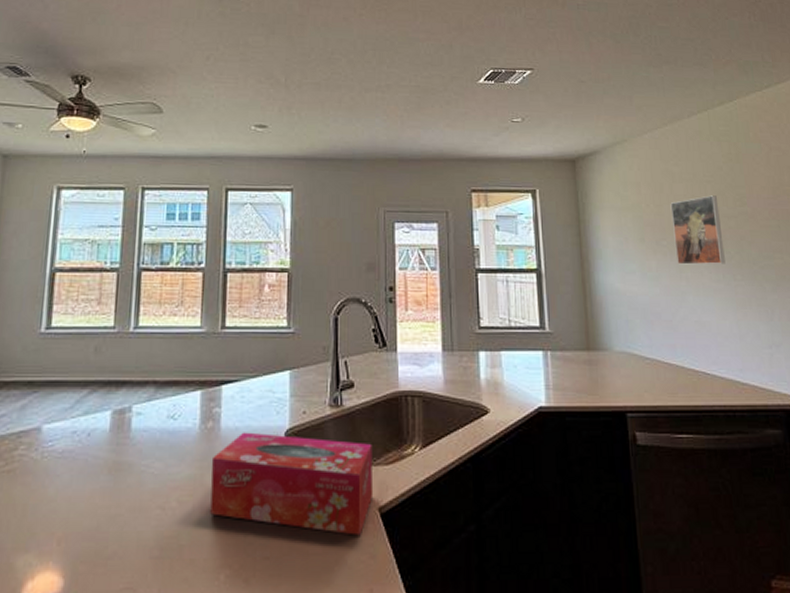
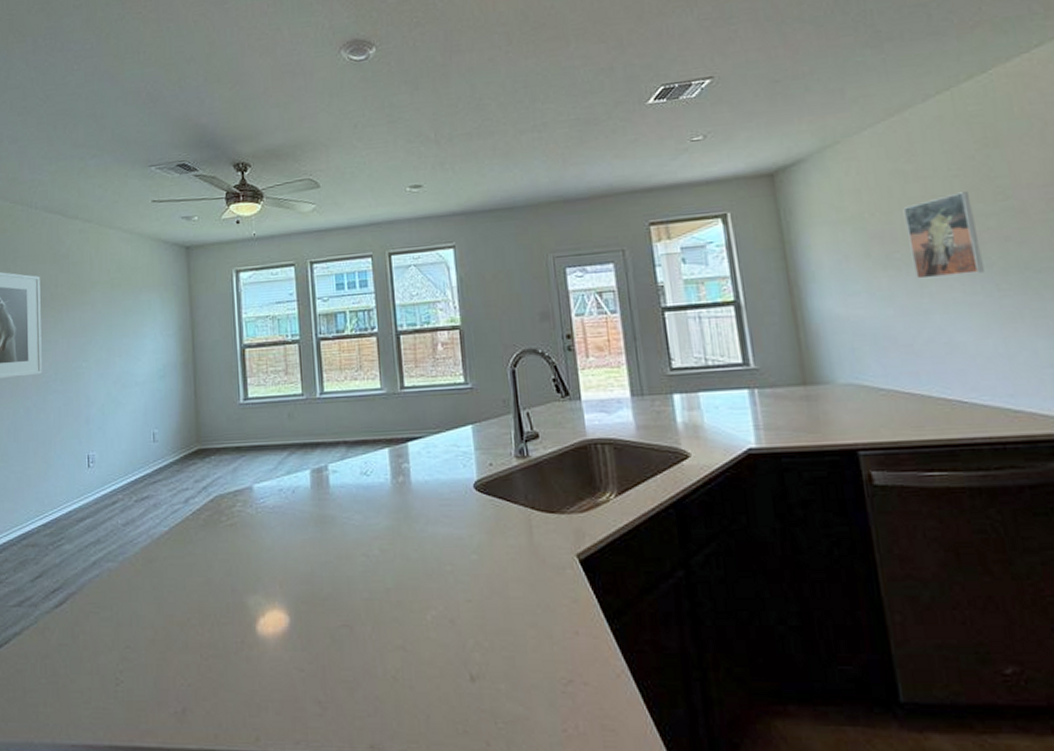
tissue box: present [210,432,374,536] -> none [406,485,570,581]

